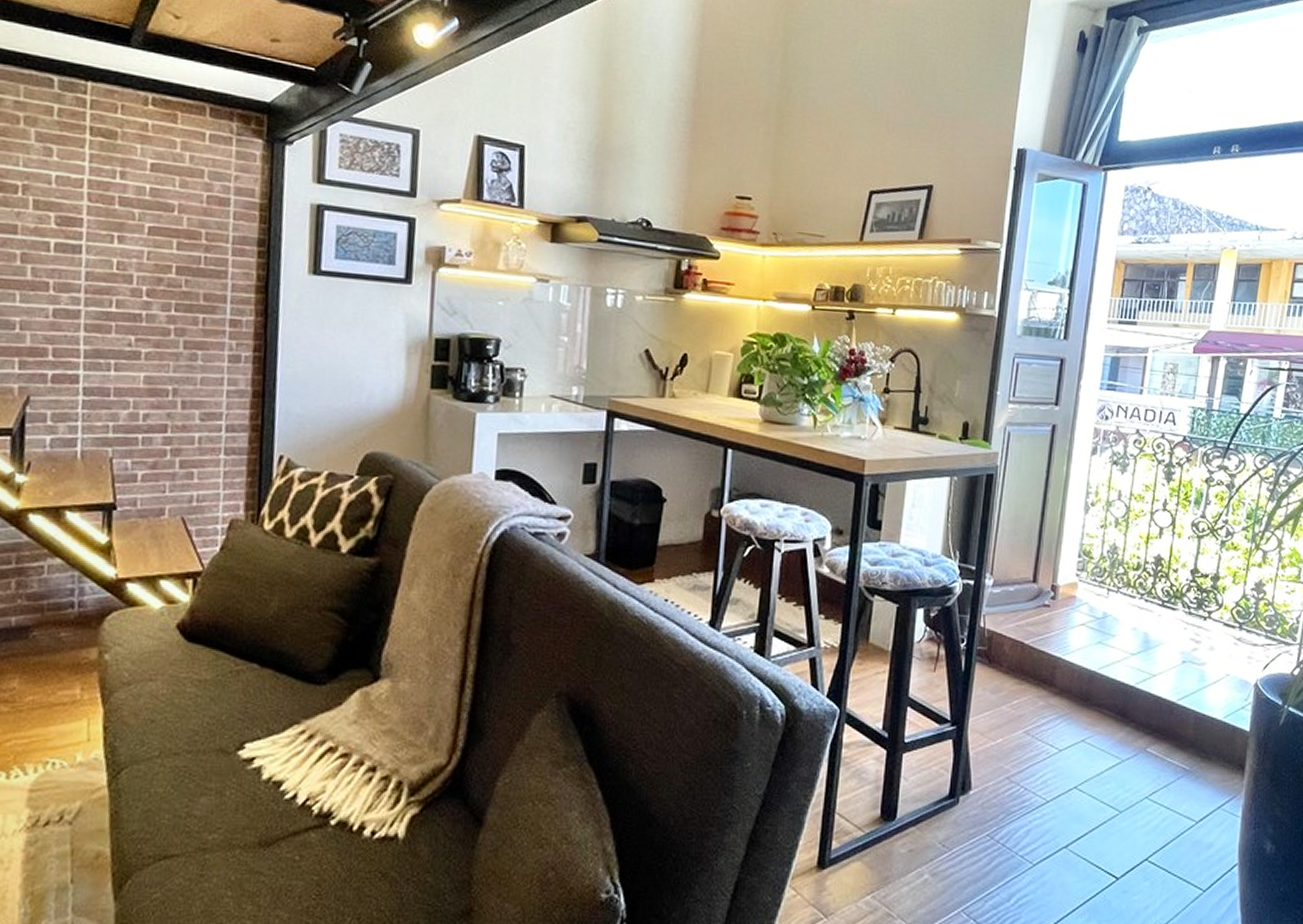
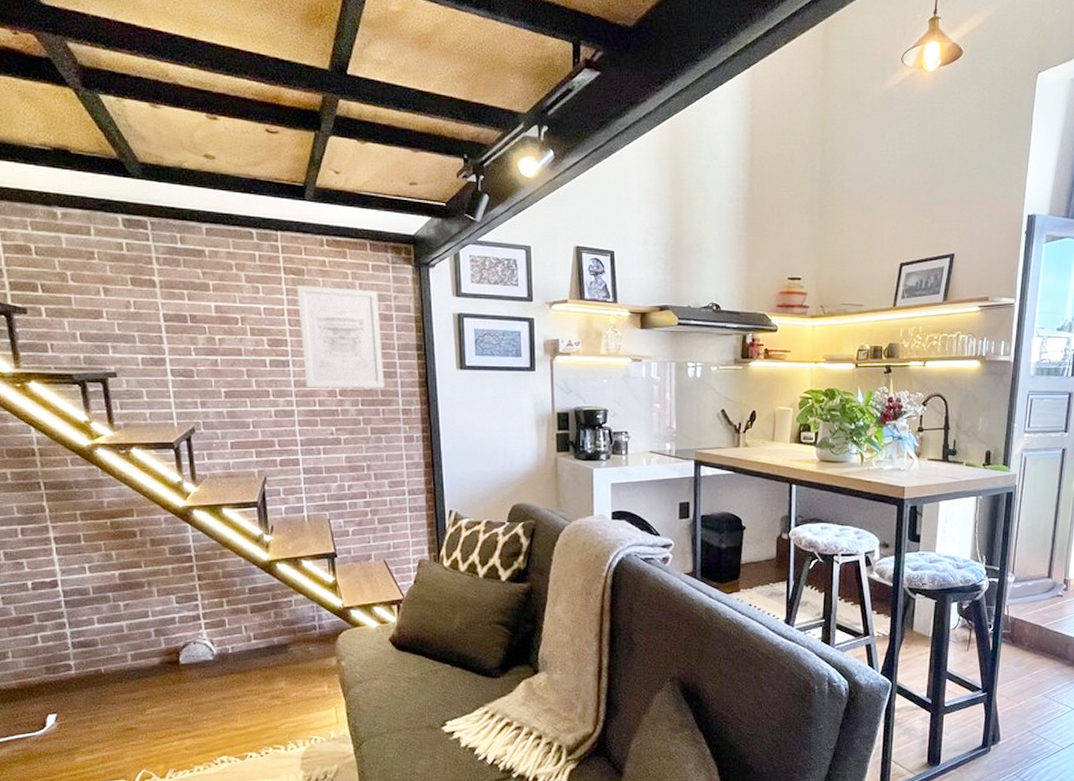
wall art: none [101,151,214,291] -> present [296,285,385,389]

